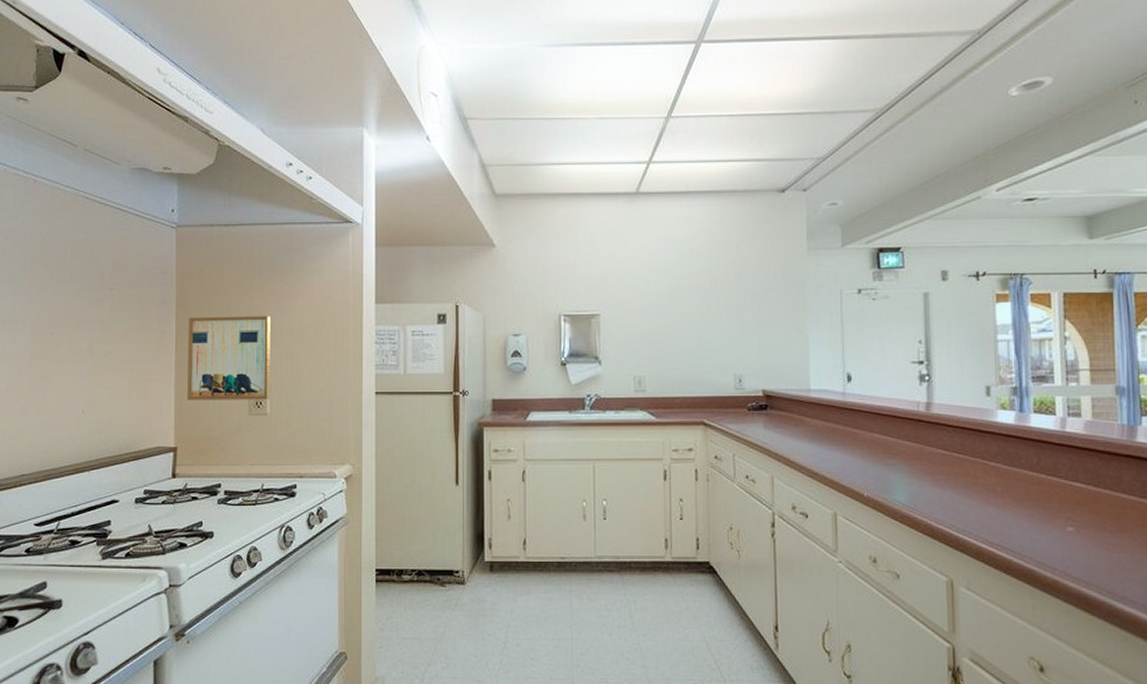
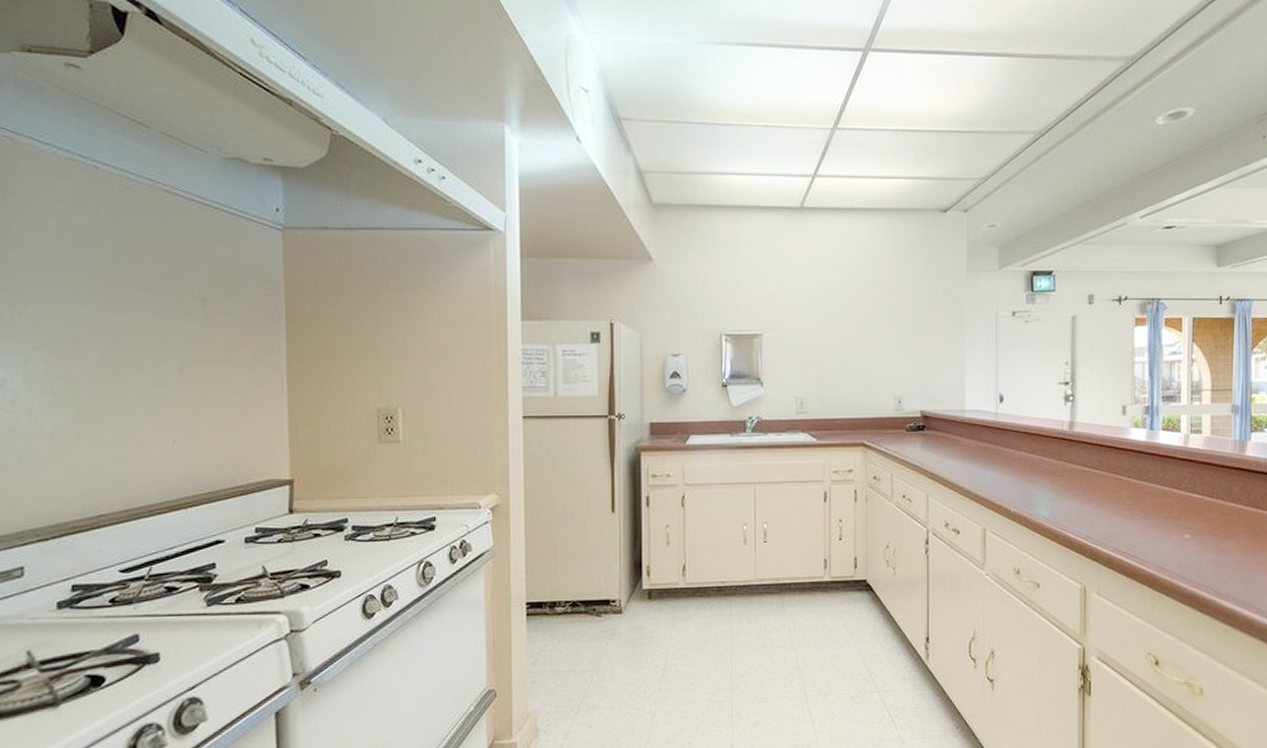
wall art: present [187,316,271,400] -> none [301,333,403,427]

